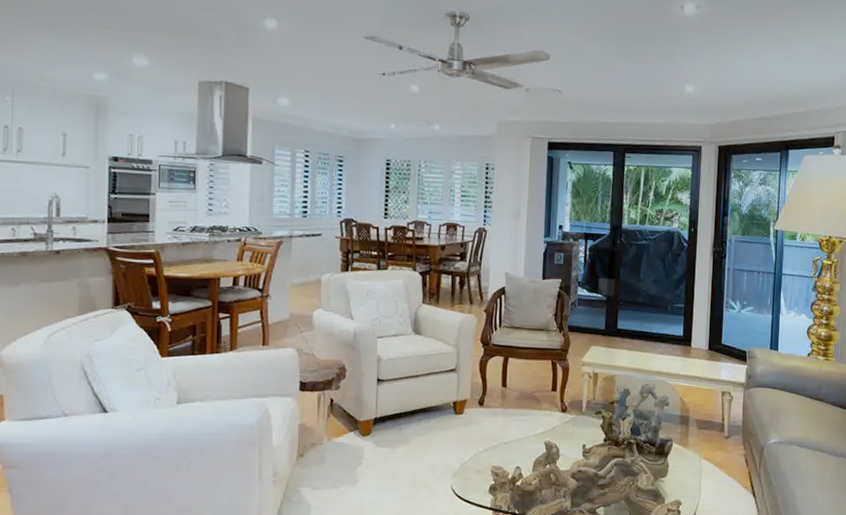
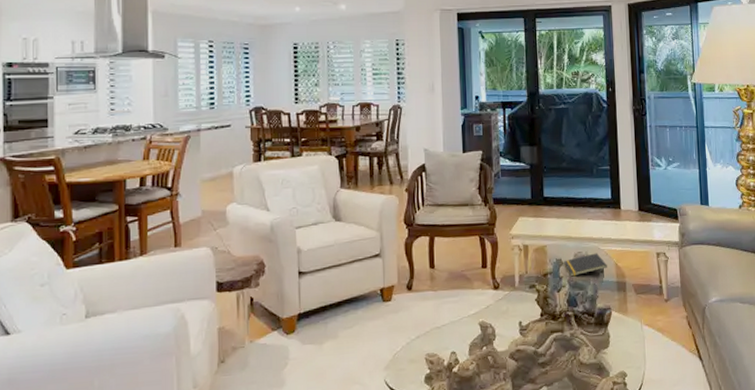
notepad: none [630,386,673,407] -> present [563,253,607,277]

